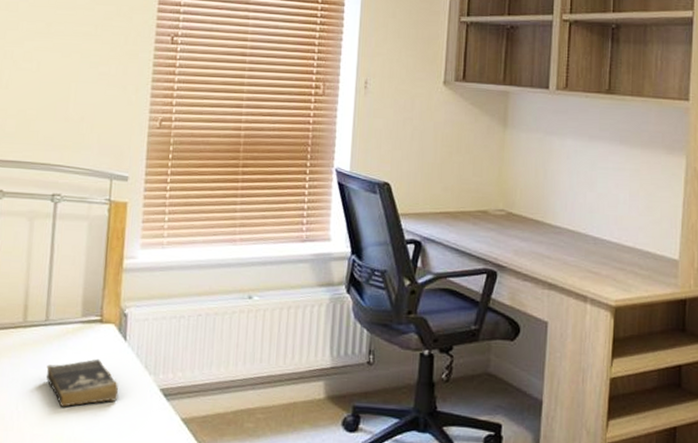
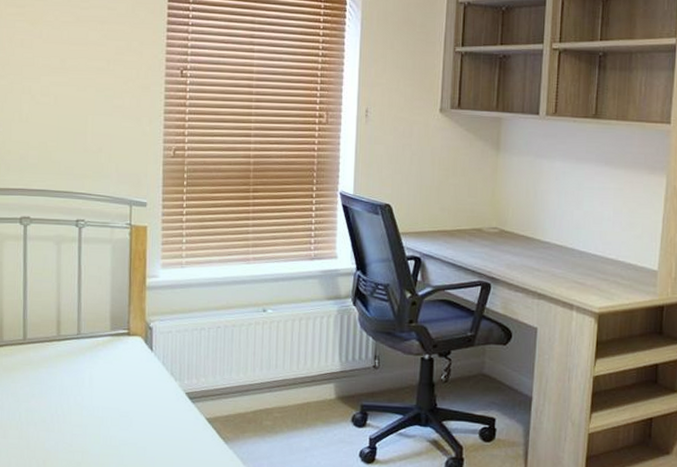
book: present [45,358,119,407] -> none [81,367,148,410]

